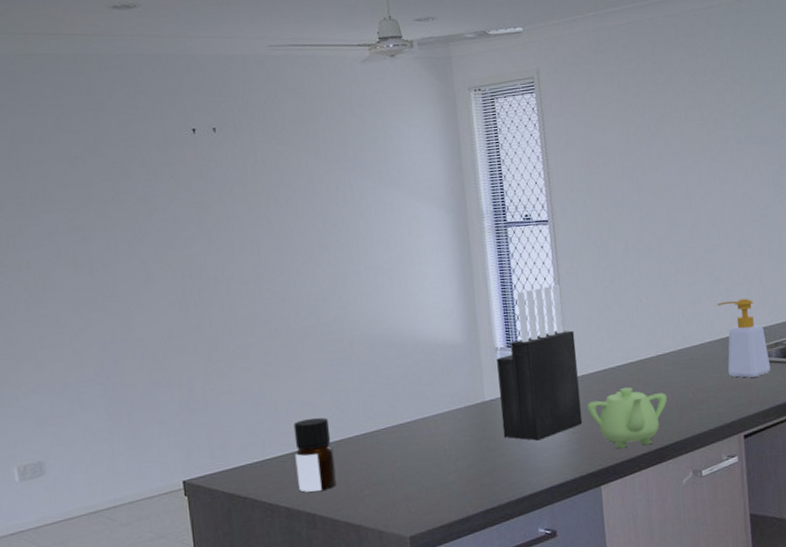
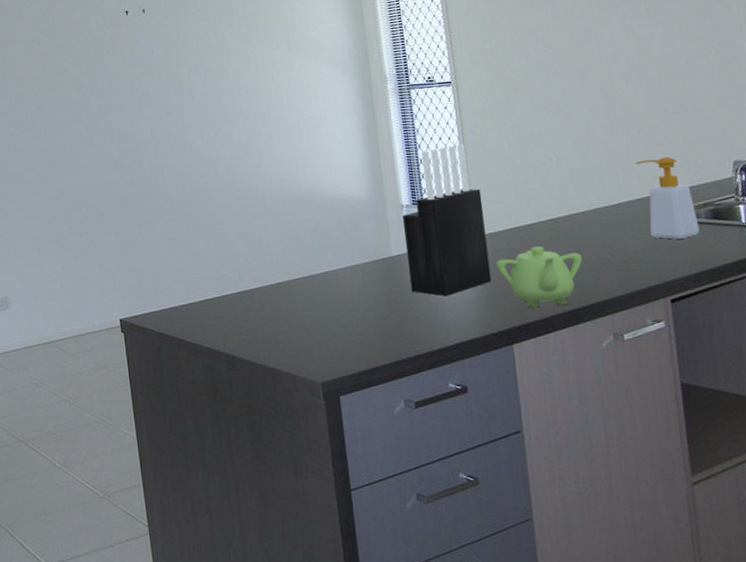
bottle: present [293,417,337,493] -> none [214,267,253,335]

